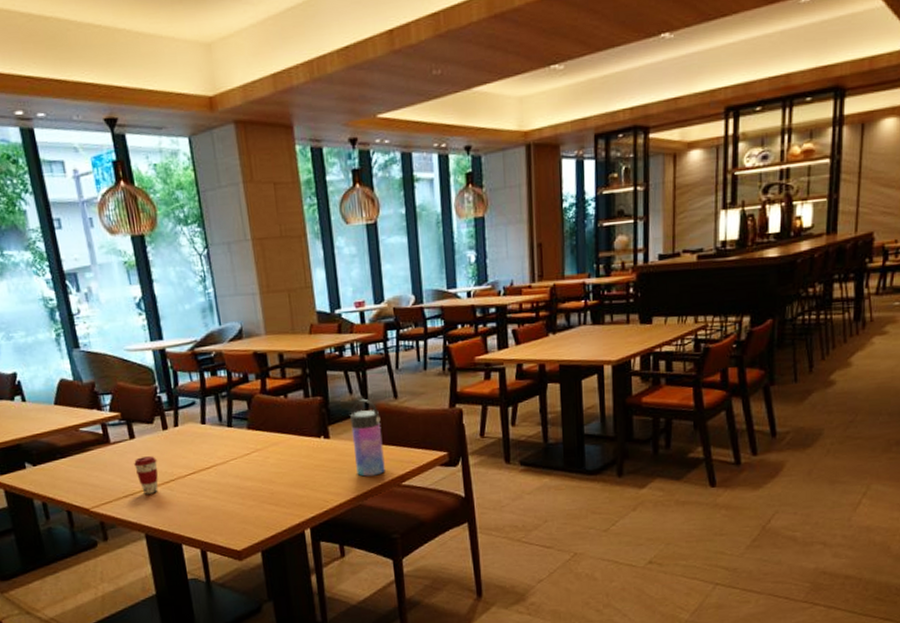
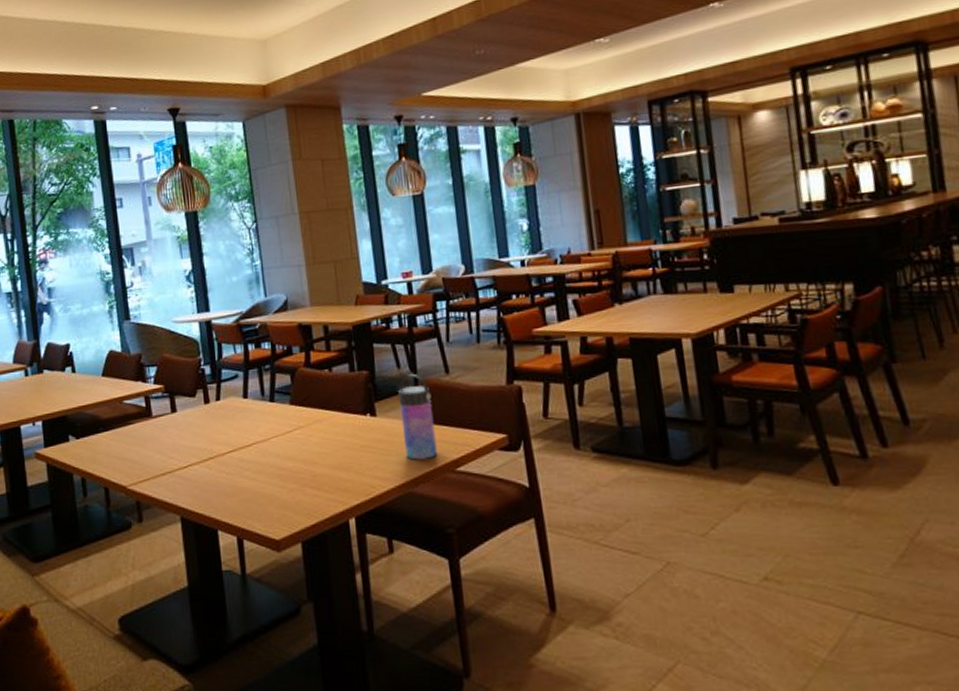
coffee cup: present [134,456,158,494] -> none [174,431,198,472]

